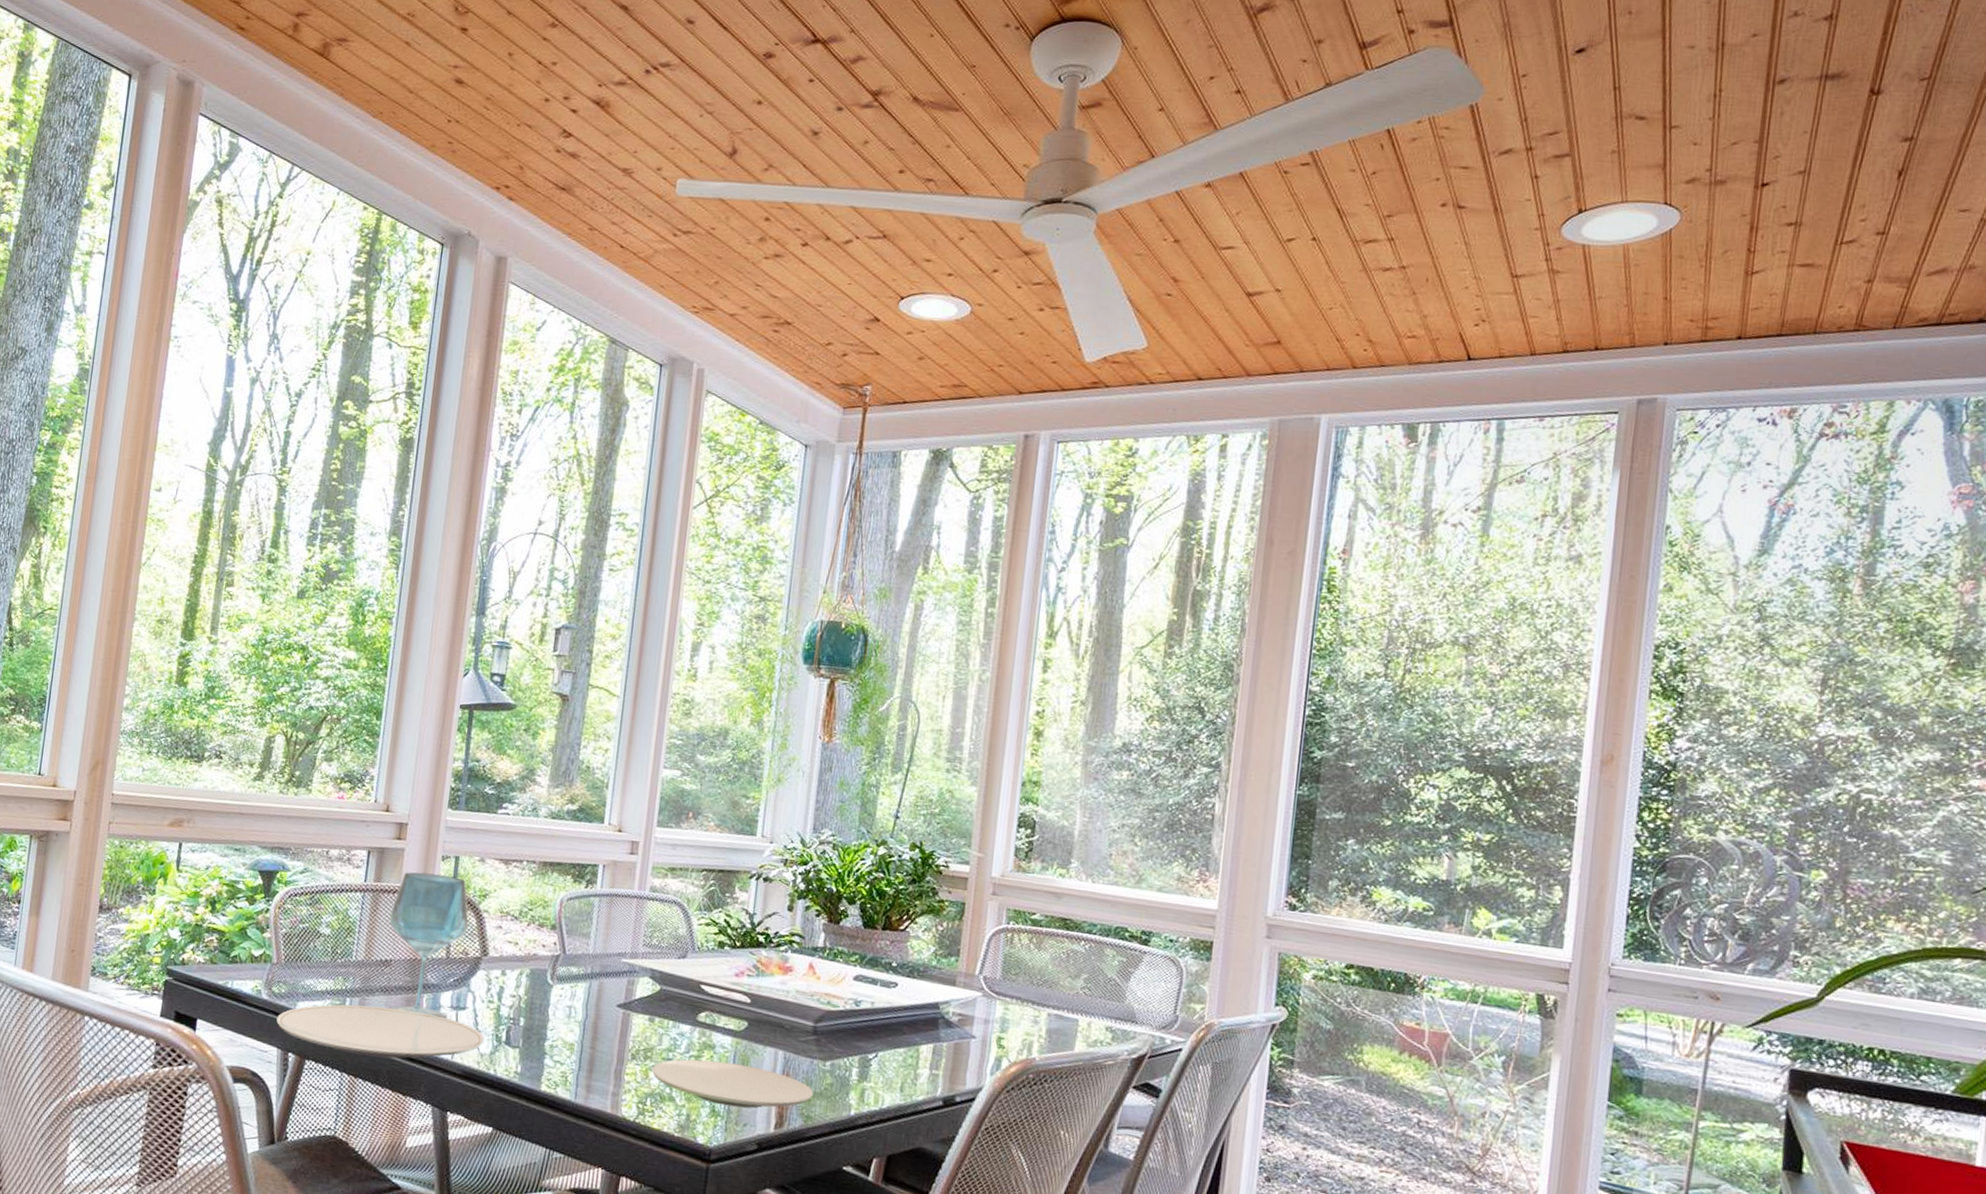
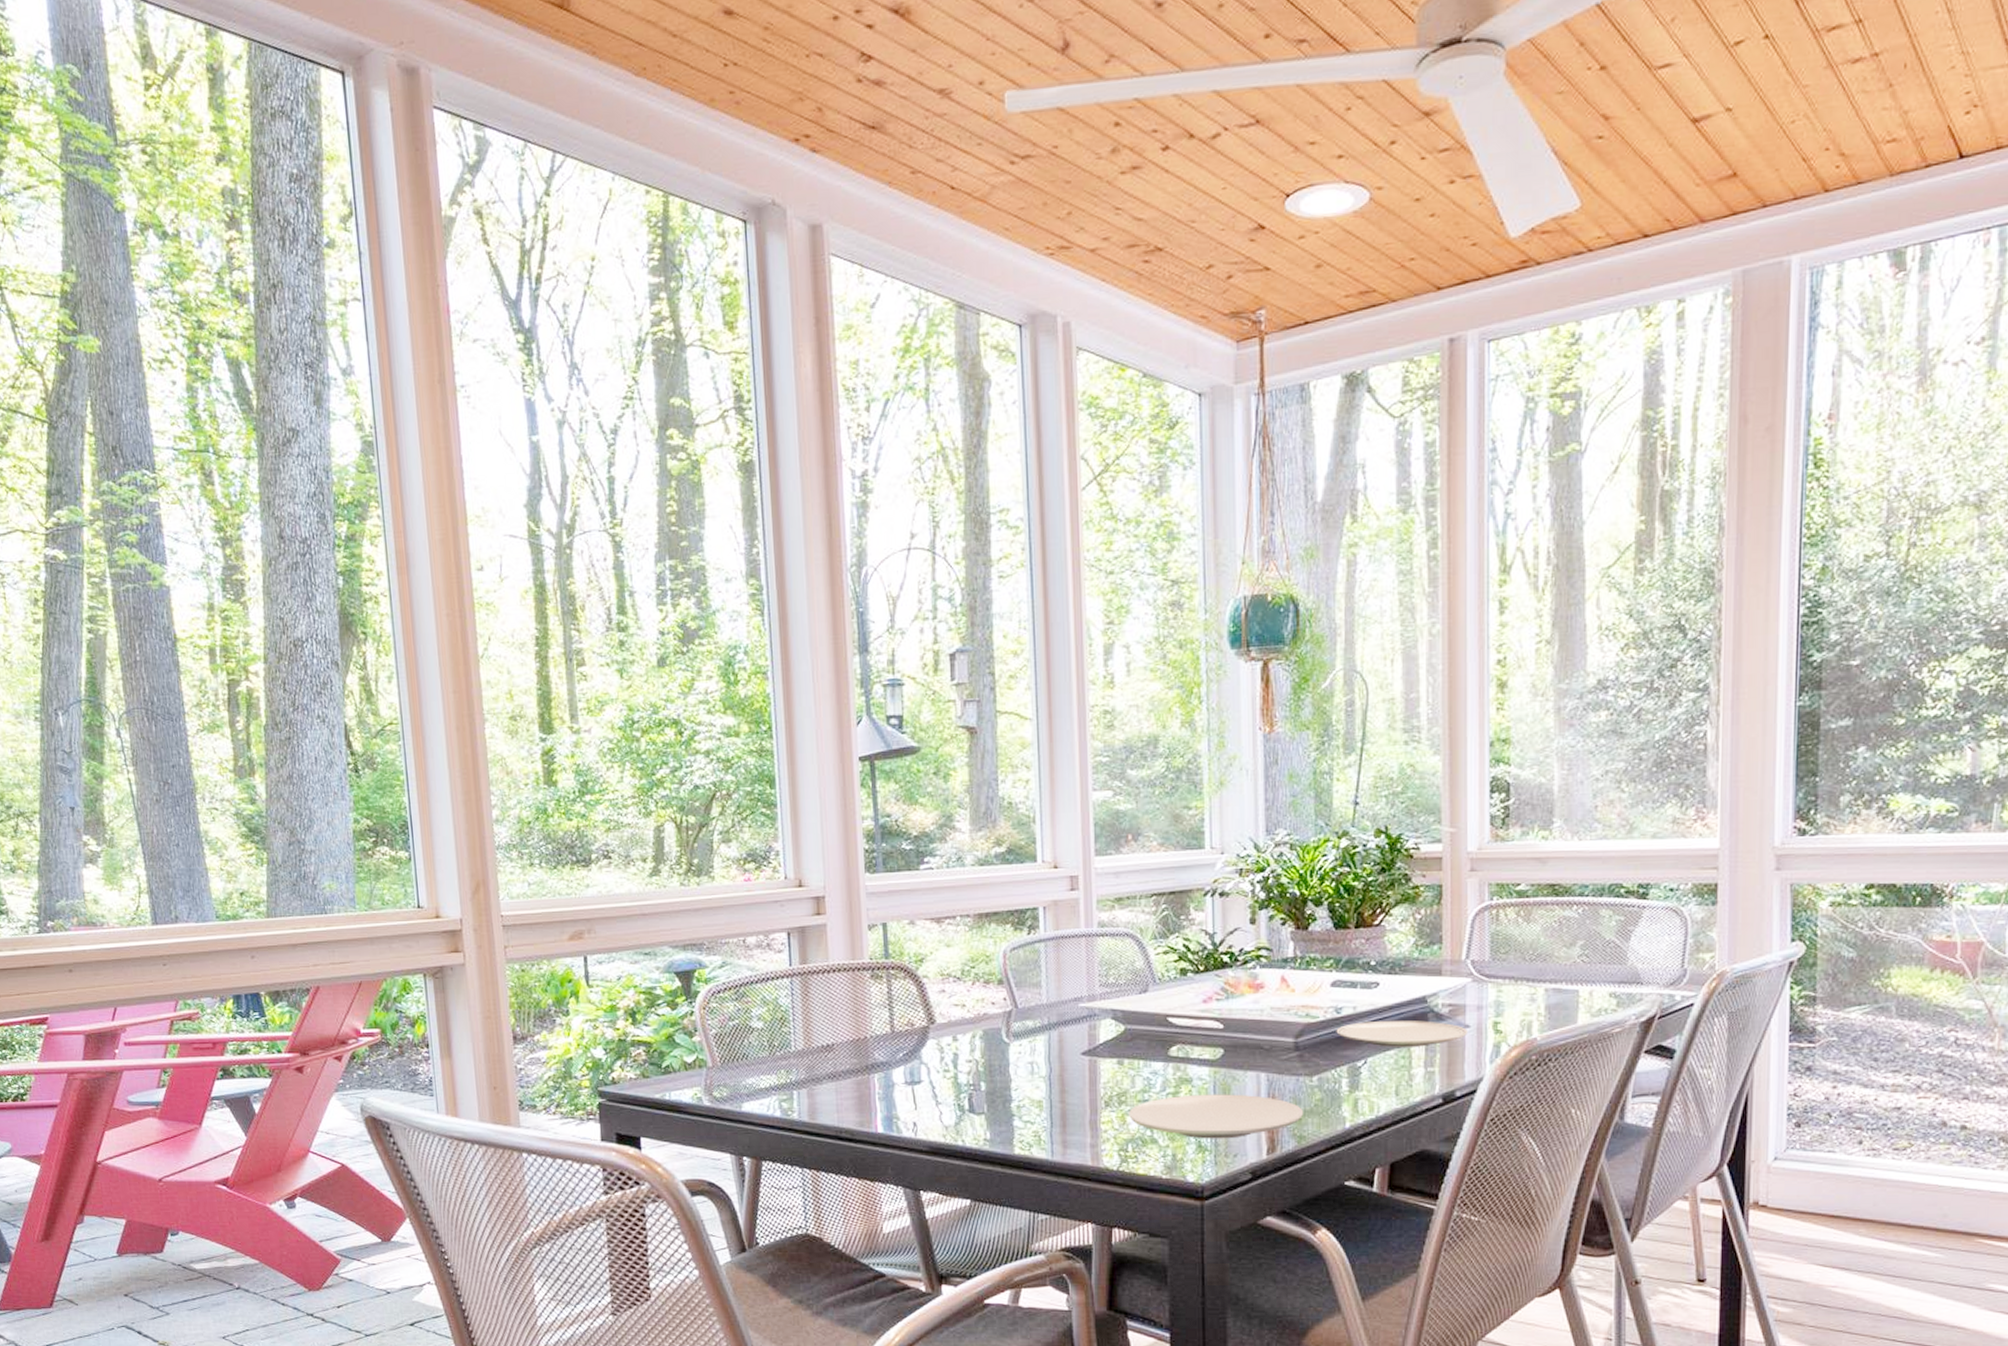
plate: present [276,1004,485,1059] -> none [724,1093,947,1147]
wine glass: present [388,872,469,1020] -> none [823,945,909,1097]
plate: none [853,1017,974,1050] -> present [1336,1021,1469,1047]

